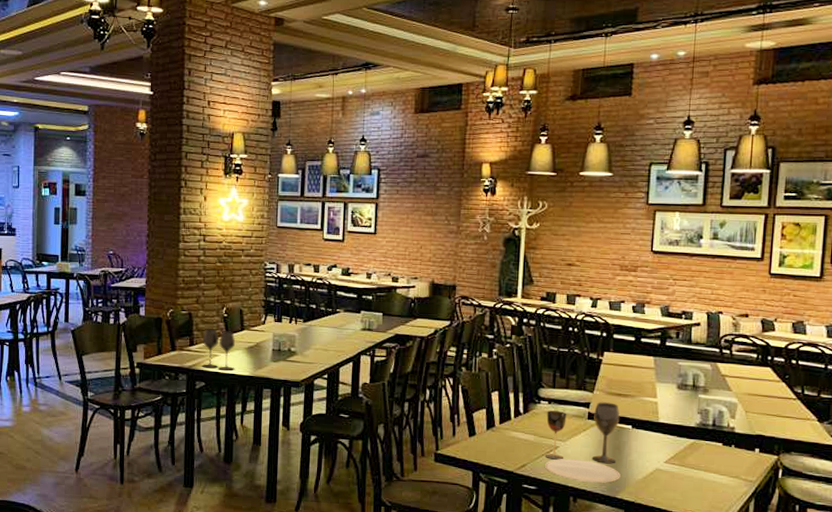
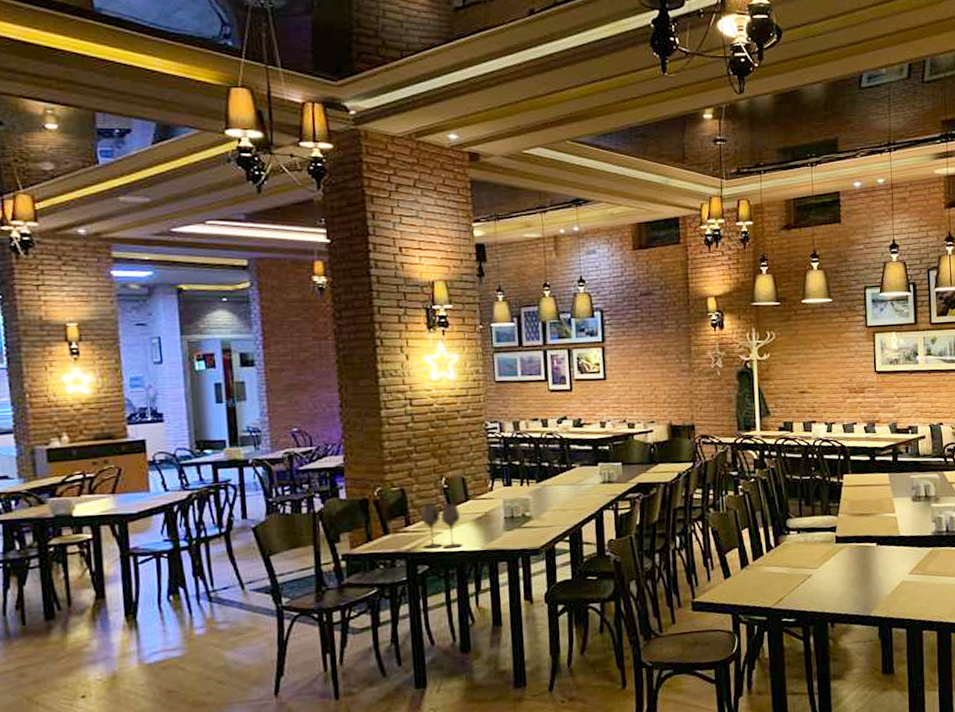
wineglass: present [545,411,567,460] -> none [797,539,817,589]
plate: present [545,458,620,483] -> none [801,584,872,607]
wine glass: present [592,402,620,464] -> none [841,523,866,584]

